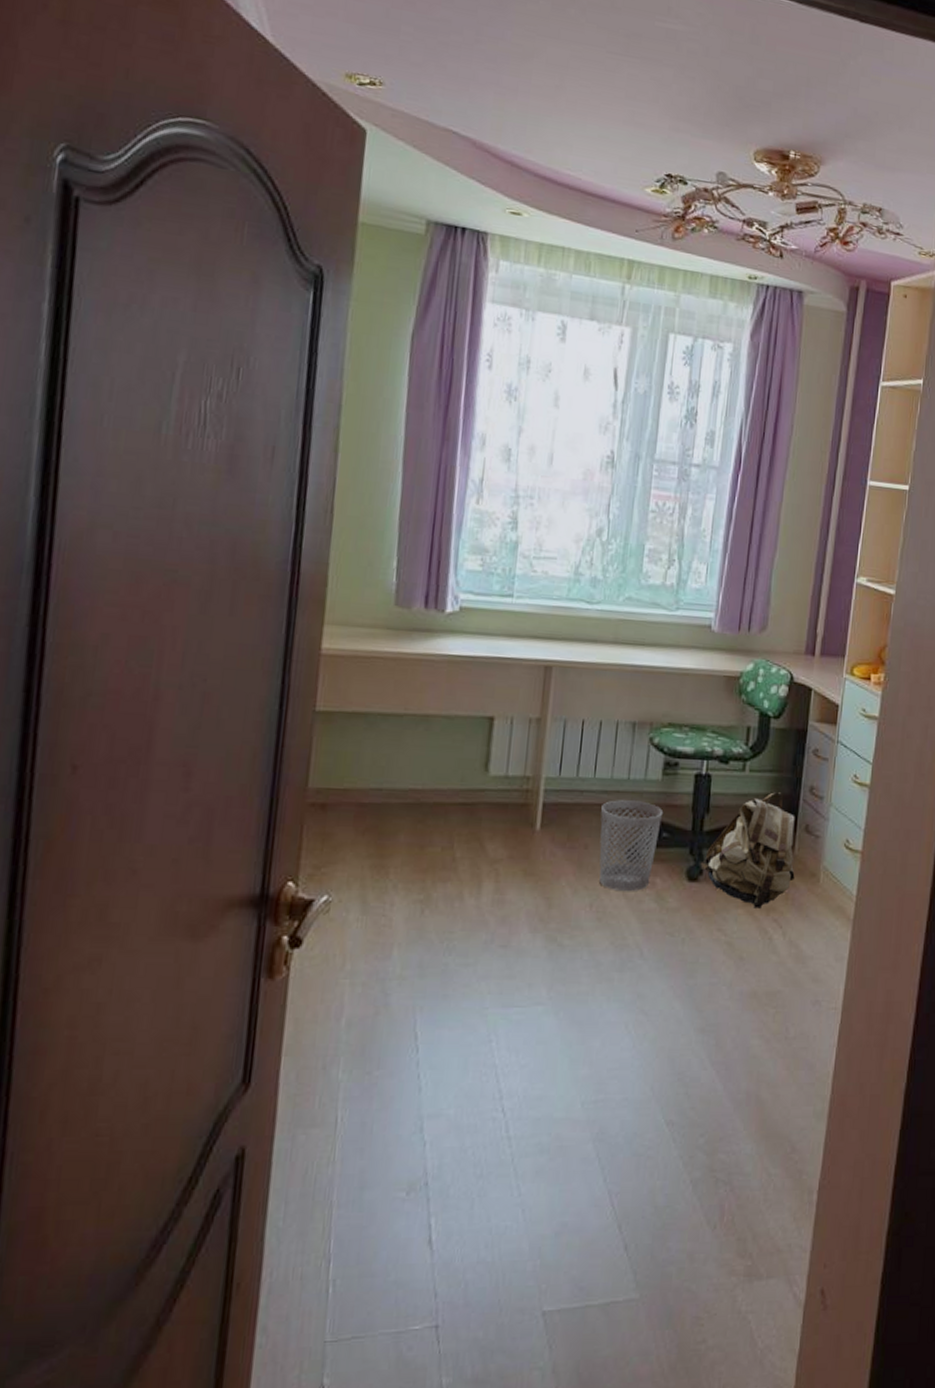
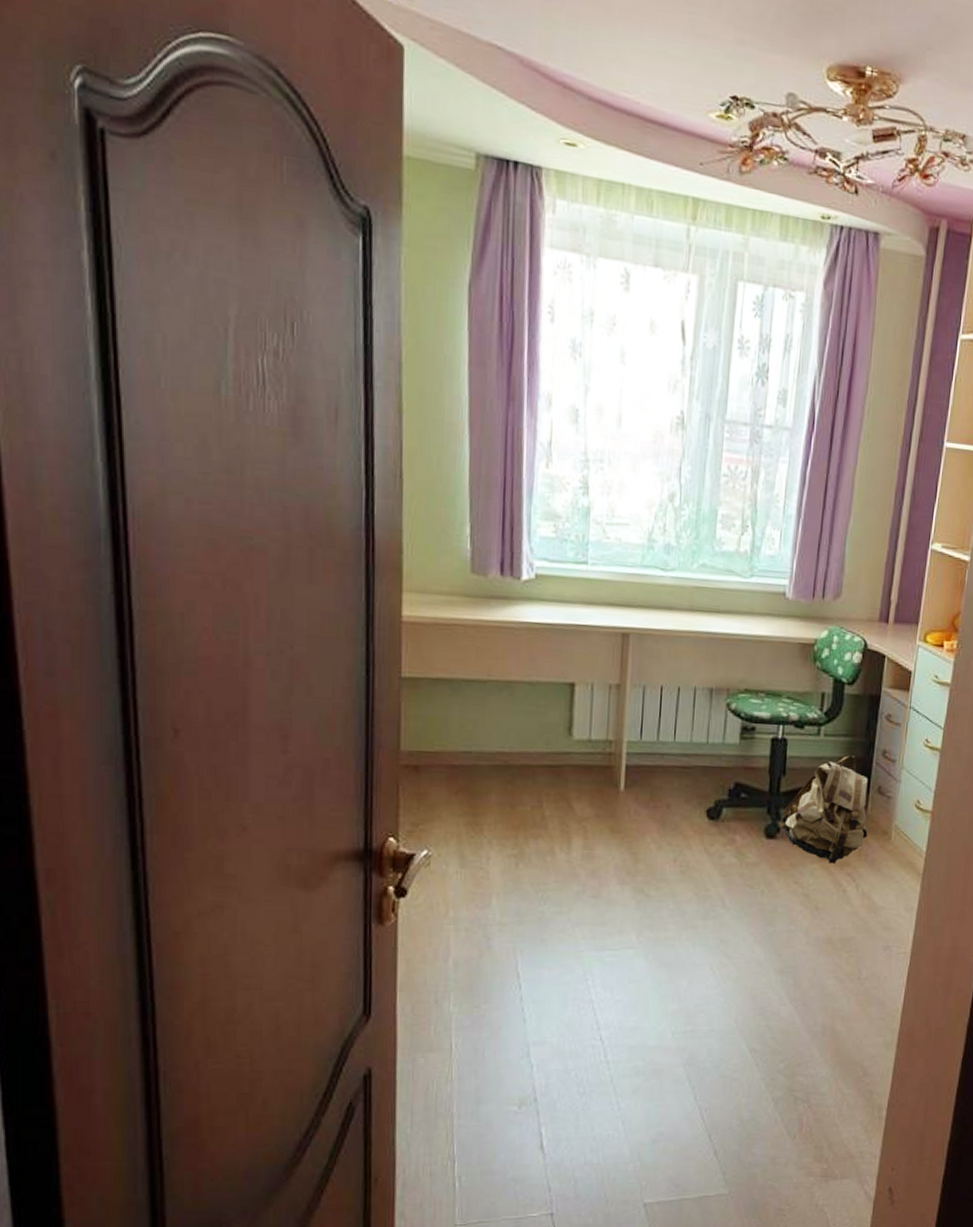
wastebasket: present [599,800,662,892] -> none [681,762,741,848]

